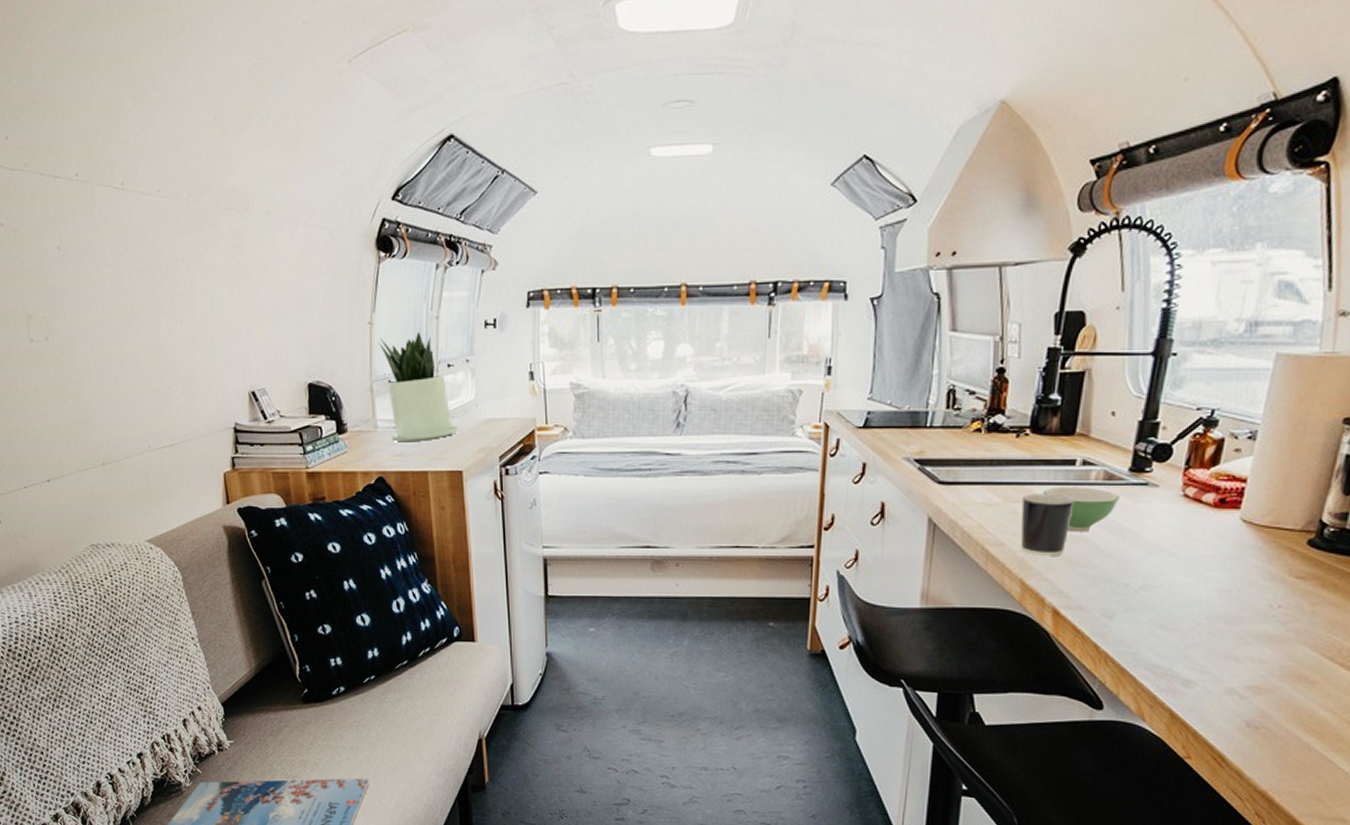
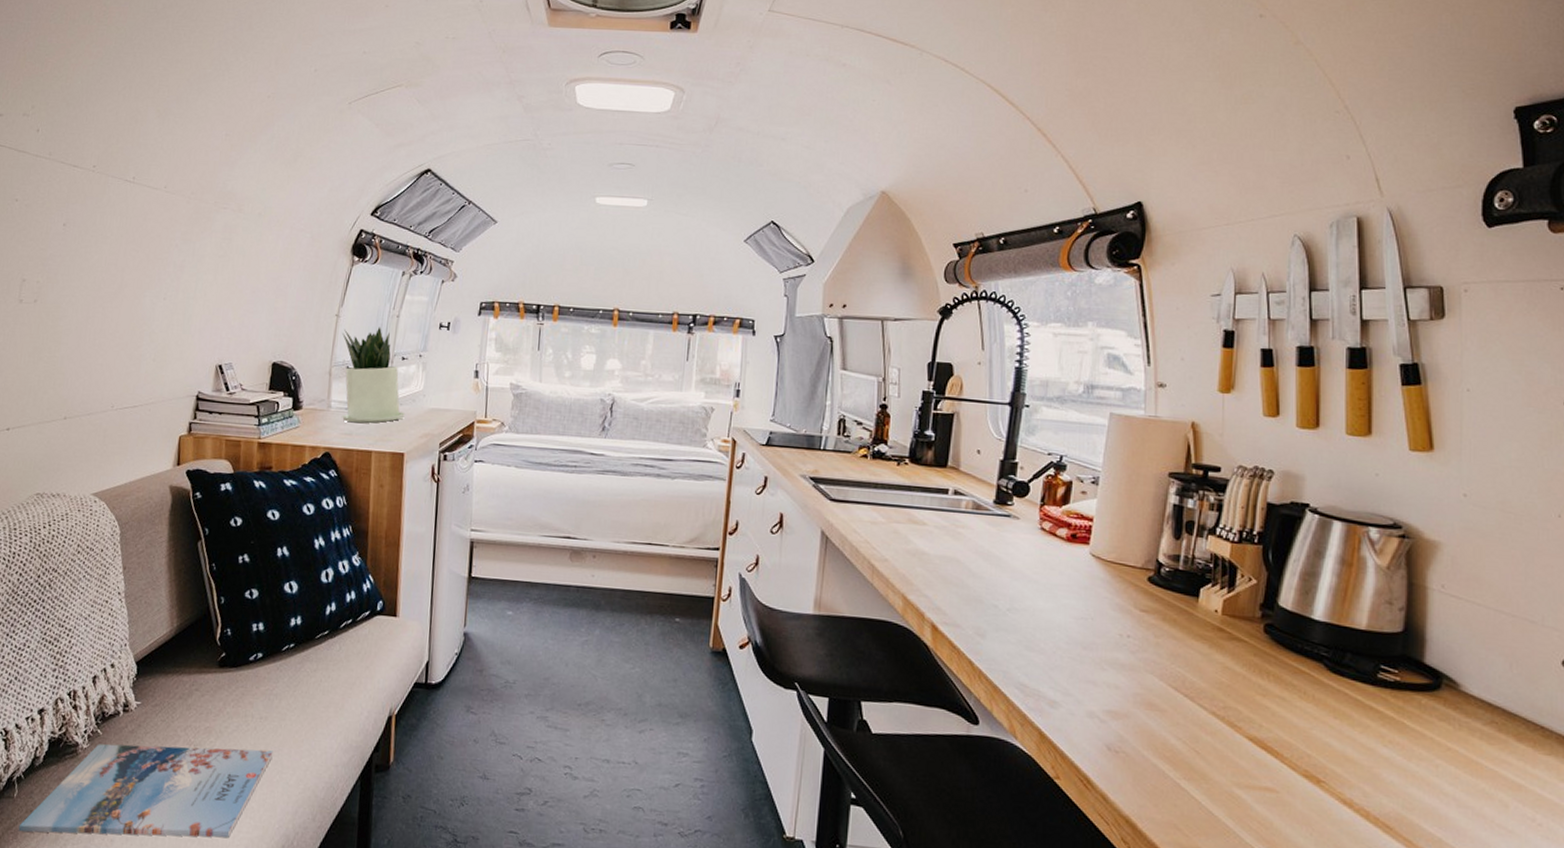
mug: present [1020,493,1075,557] -> none [902,516,948,576]
bowl: present [1042,487,1120,532] -> none [920,512,987,555]

